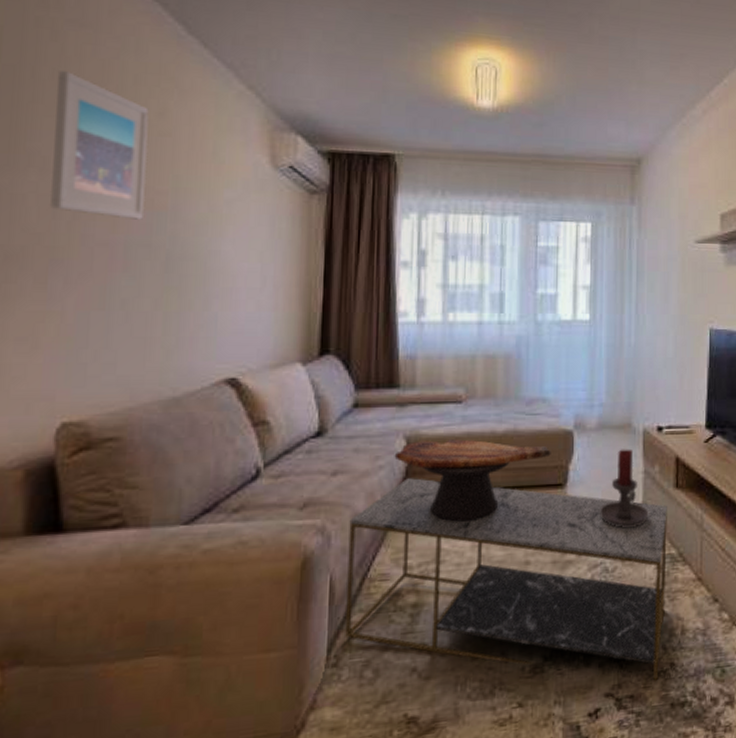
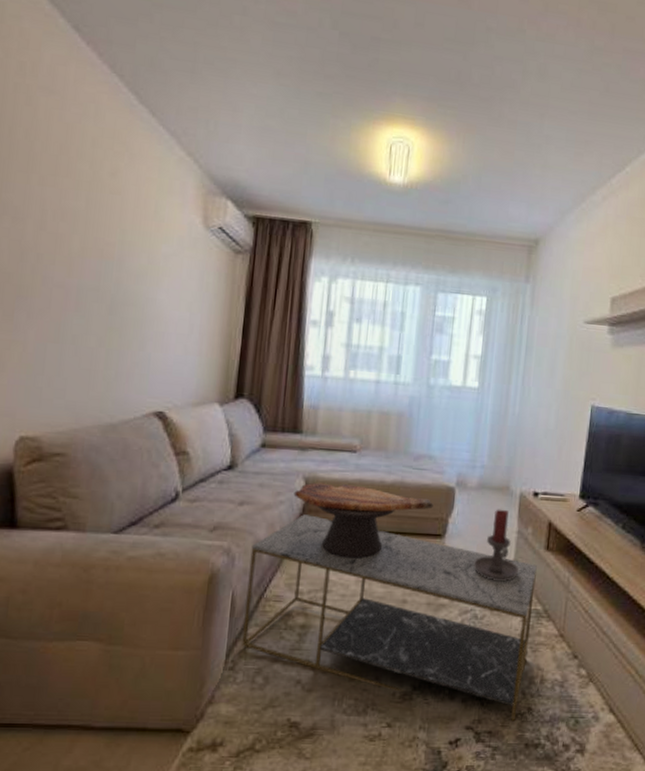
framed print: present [49,71,149,220] -> none [18,132,103,267]

